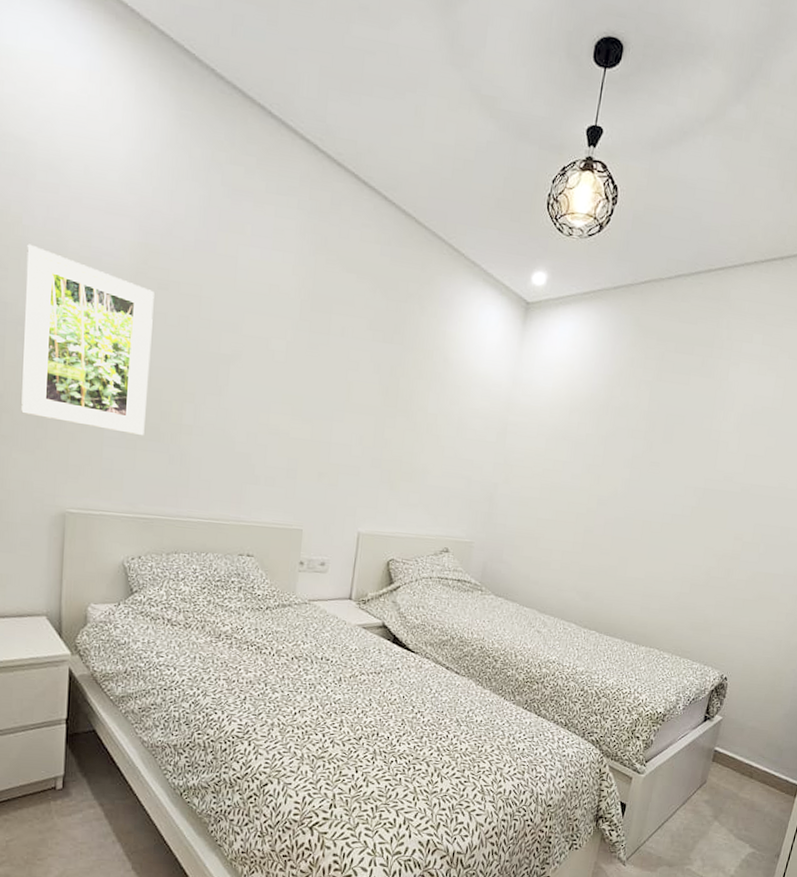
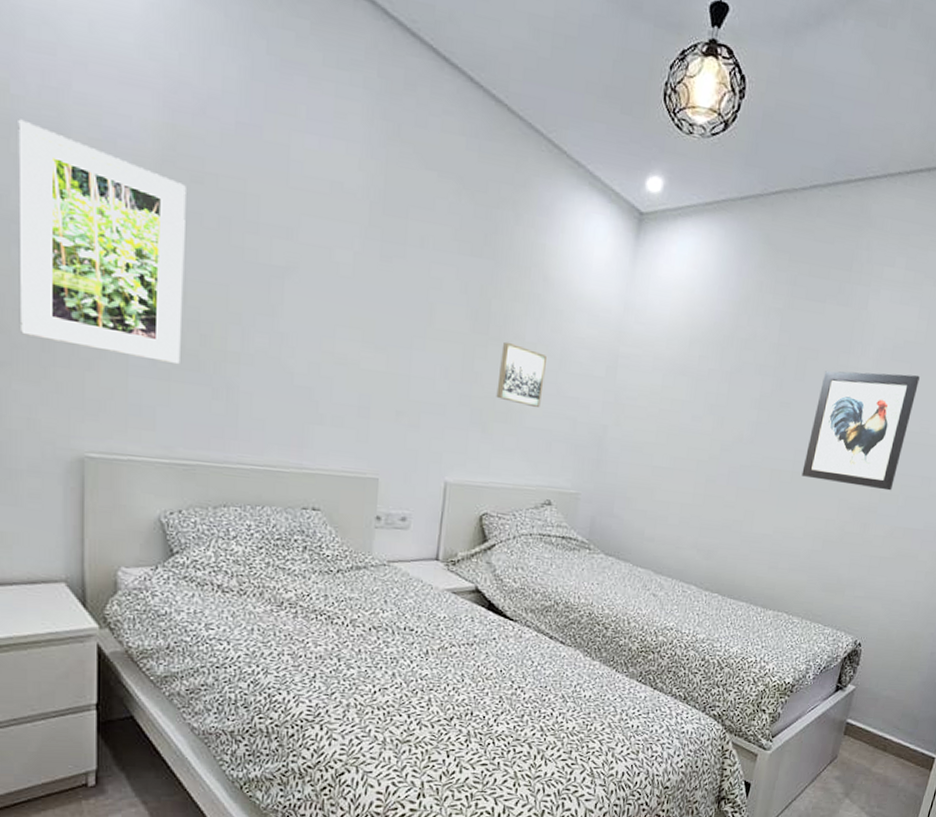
wall art: none [402,413,446,468] -> present [496,341,547,407]
wall art: none [670,434,777,540] -> present [801,370,920,491]

